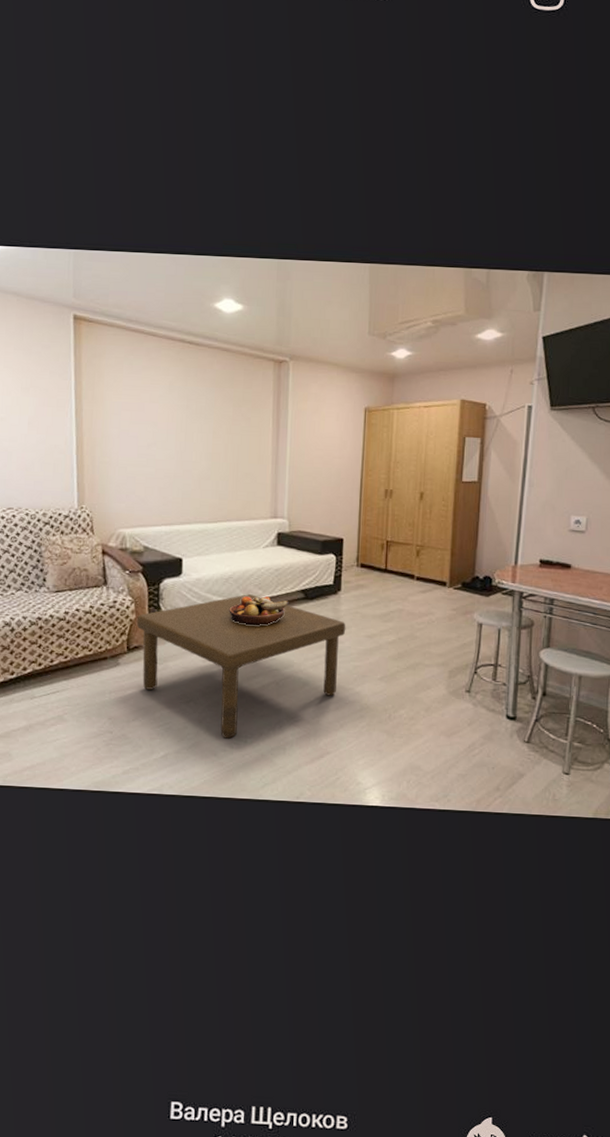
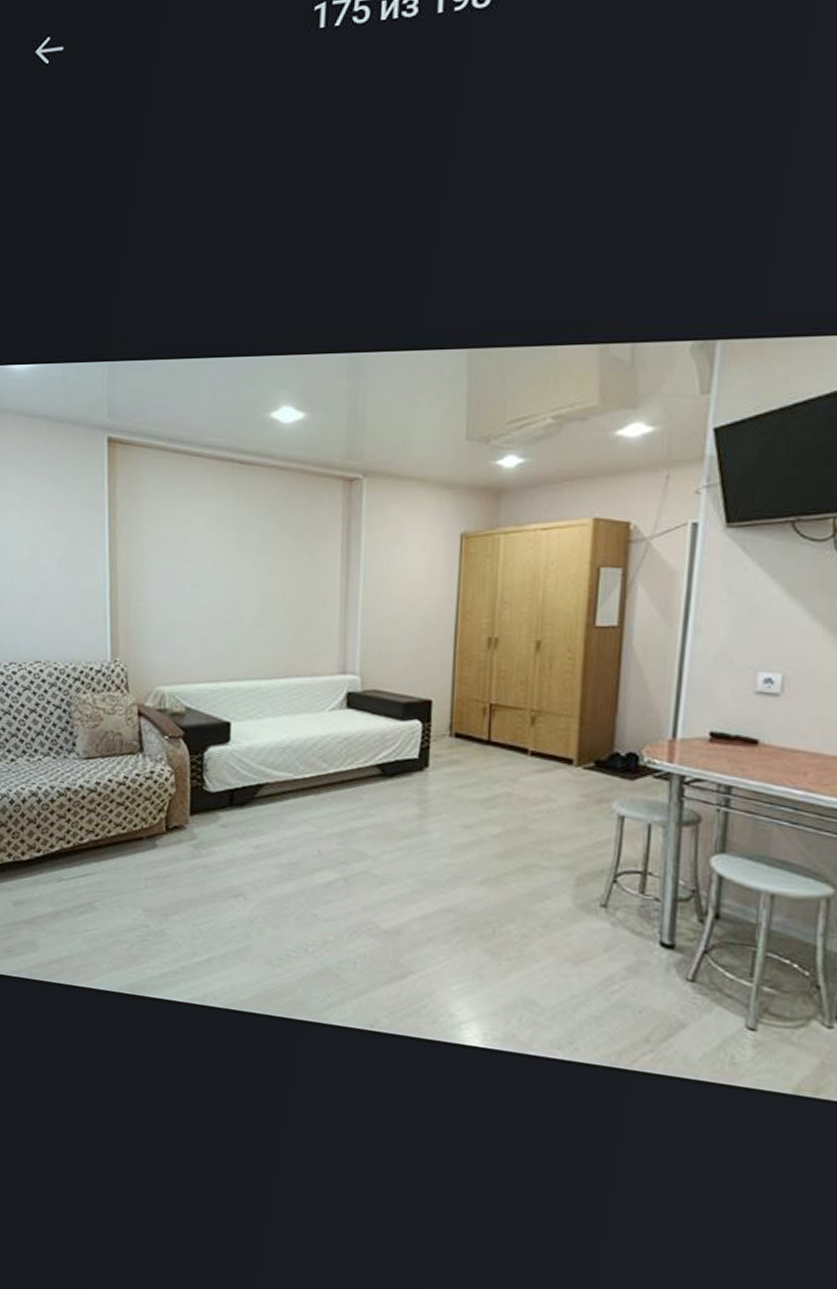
coffee table: present [136,594,346,739] -> none [176,767,436,945]
fruit bowl: present [228,596,289,625] -> none [285,770,361,807]

